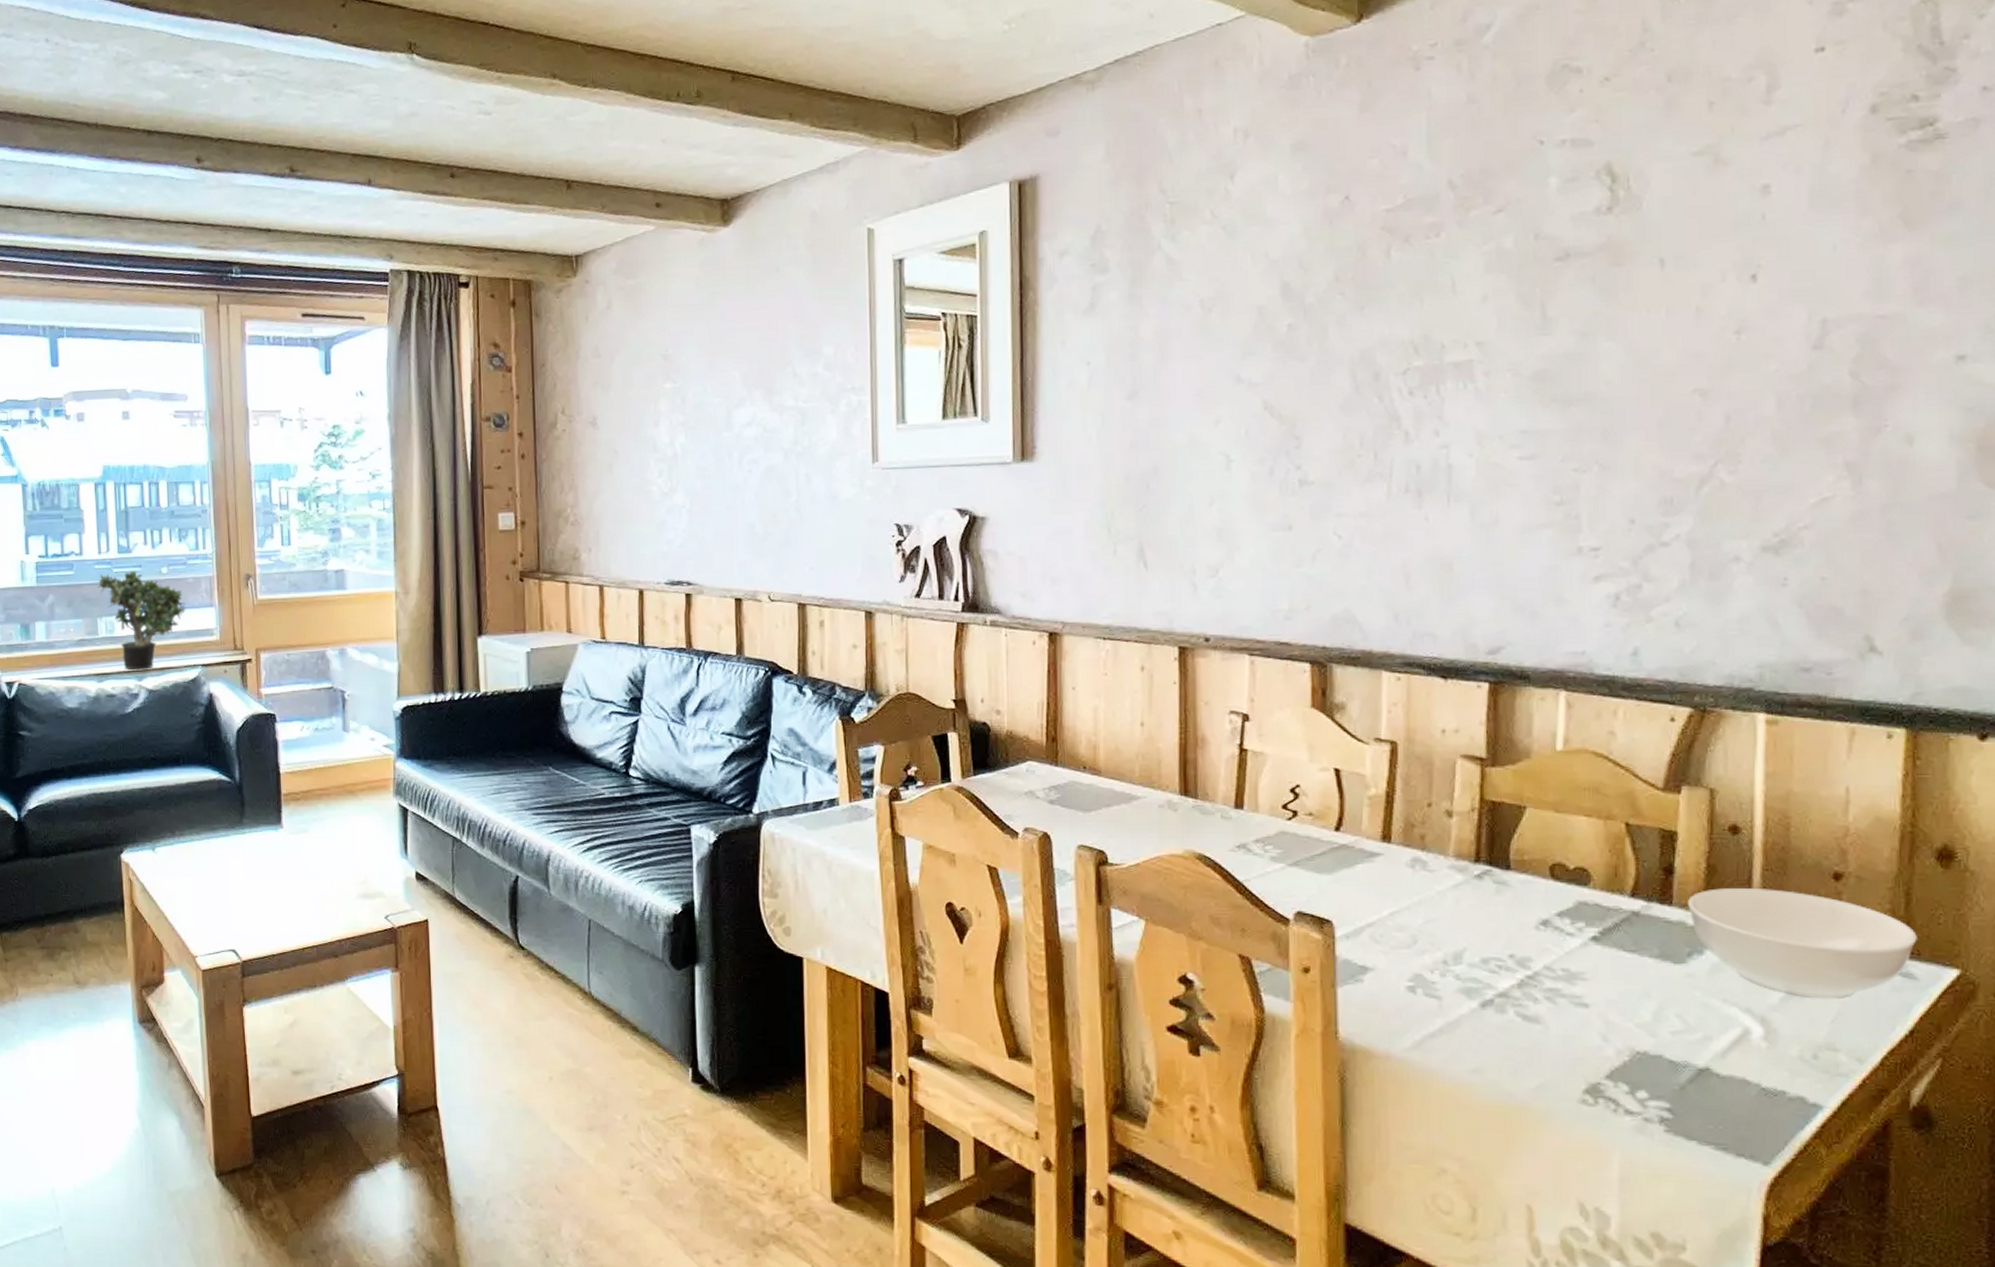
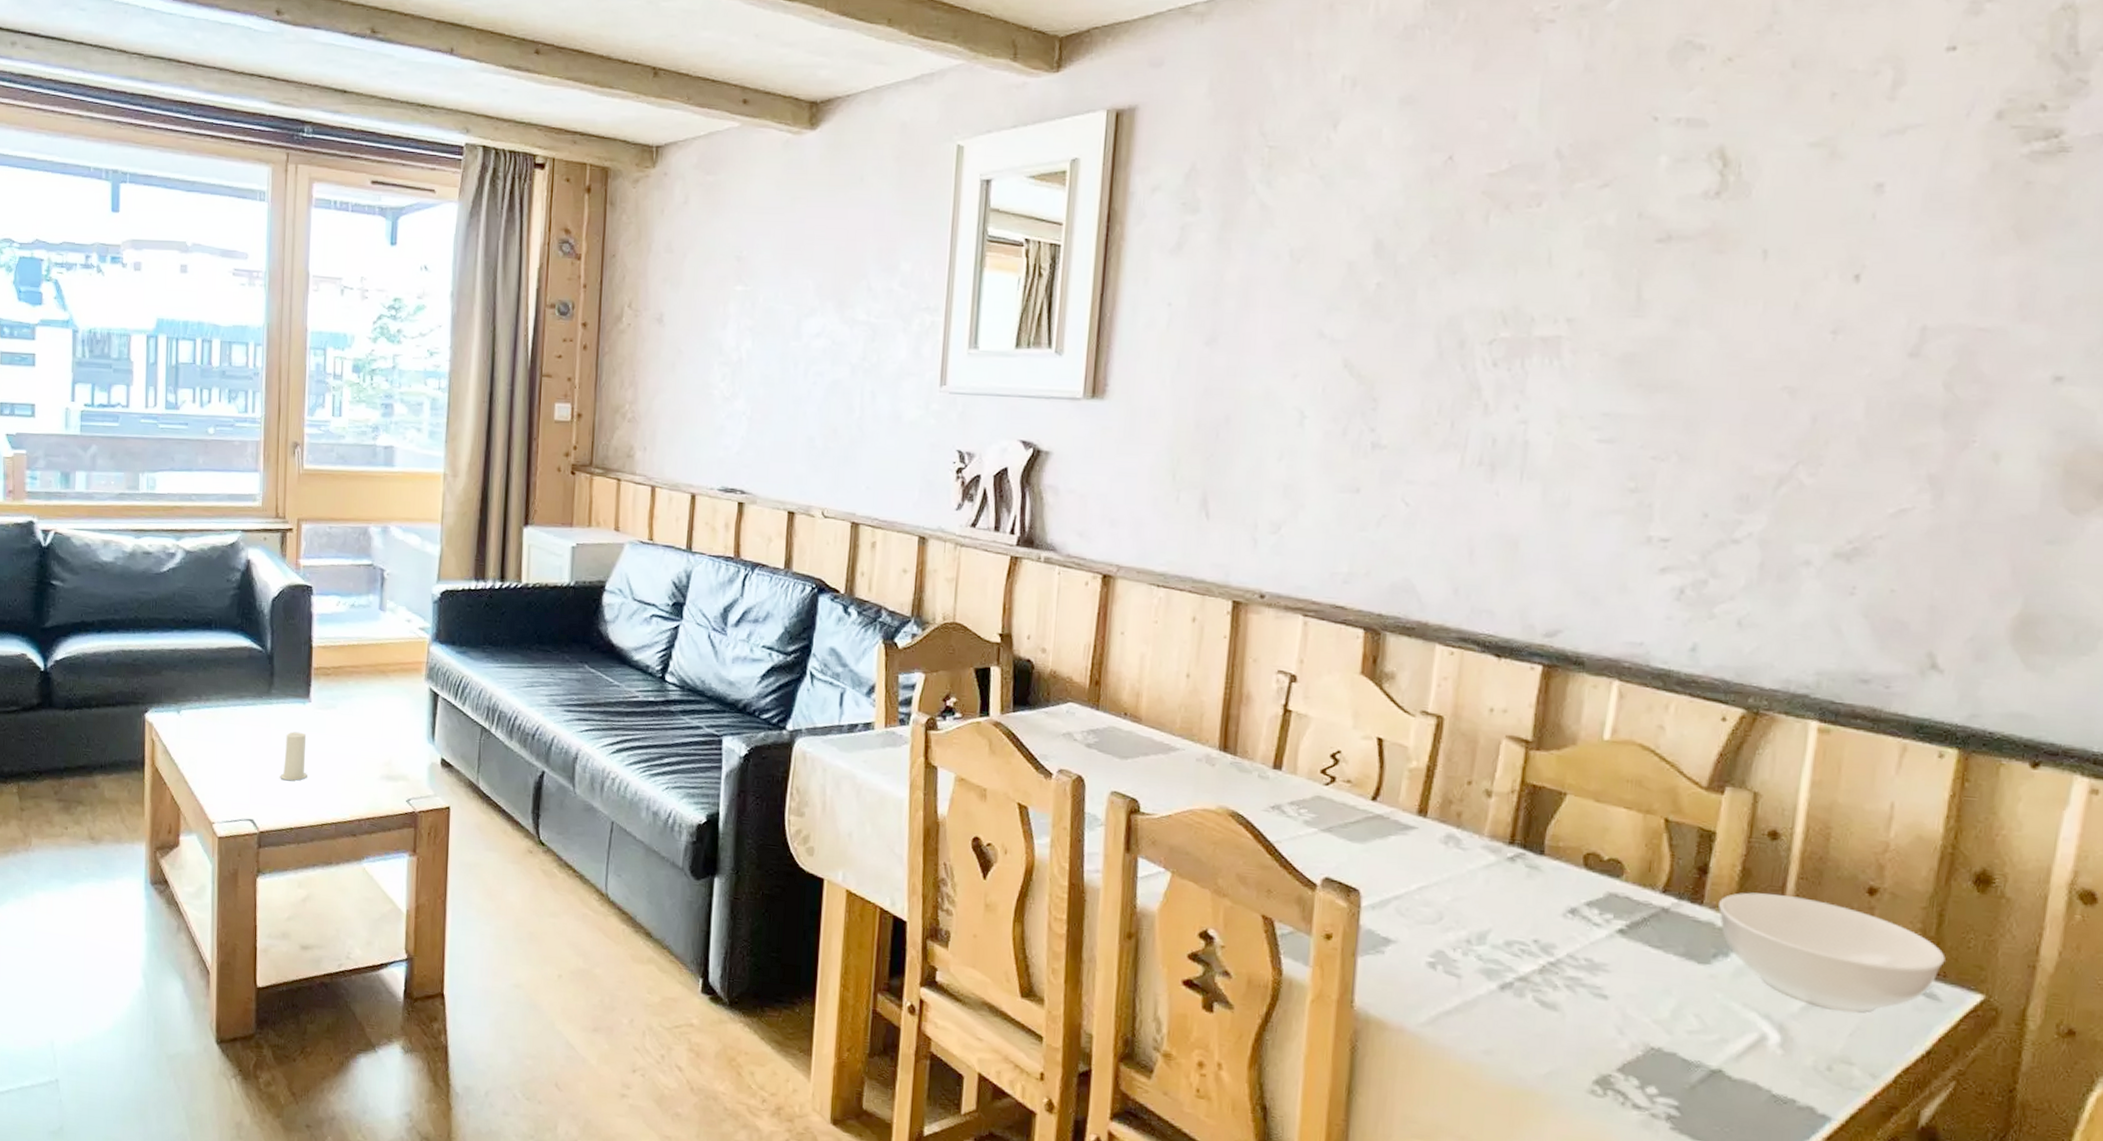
potted plant: present [95,570,186,670] -> none [139,427,230,529]
candle: none [258,859,285,908] -> present [280,731,307,781]

